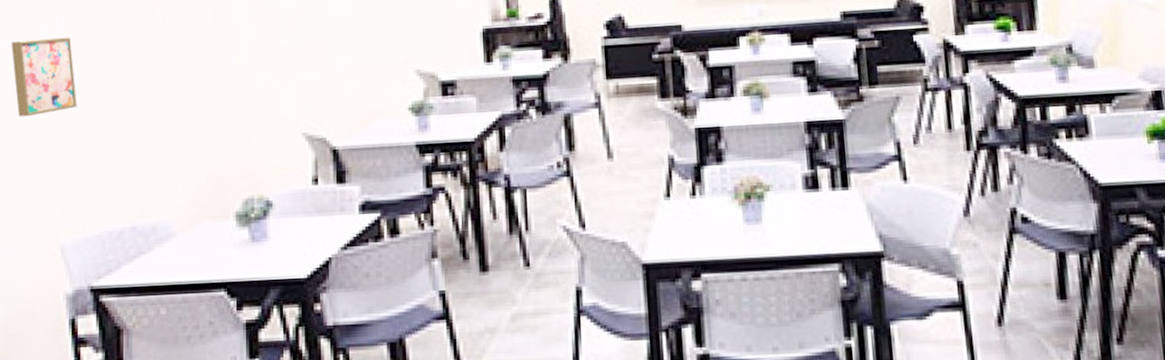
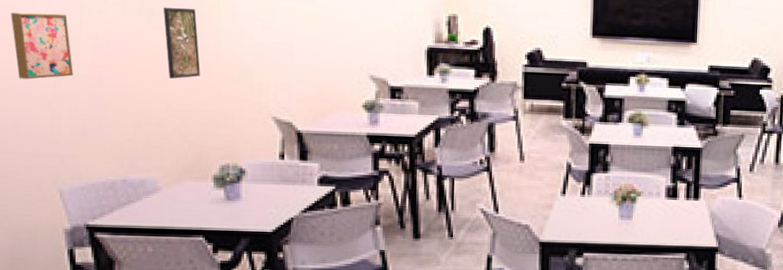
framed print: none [176,13,218,99] -> present [163,7,200,79]

